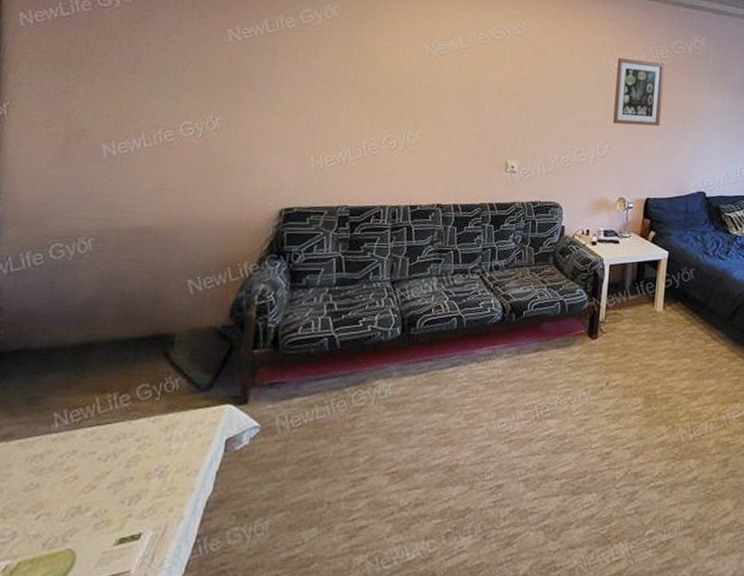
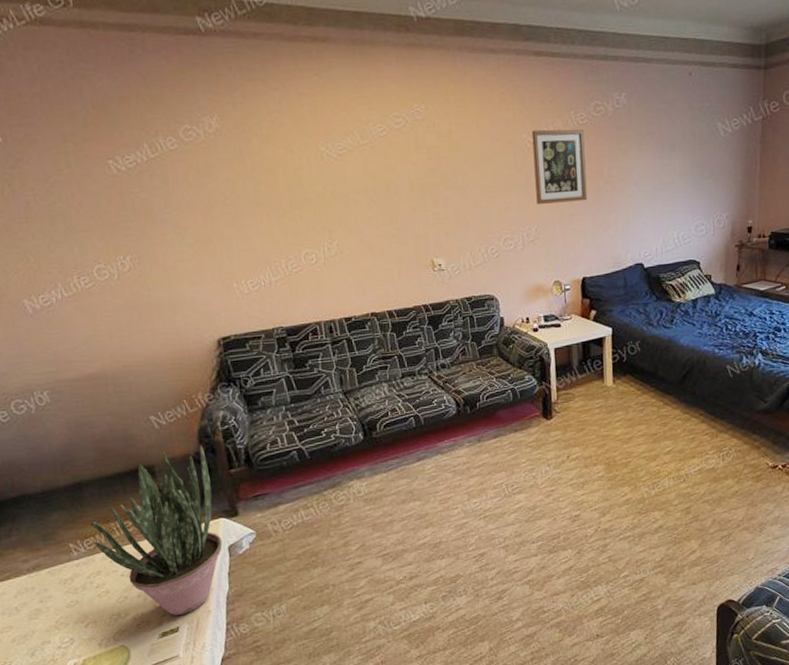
potted plant: none [81,318,233,518] -> present [90,445,223,616]

